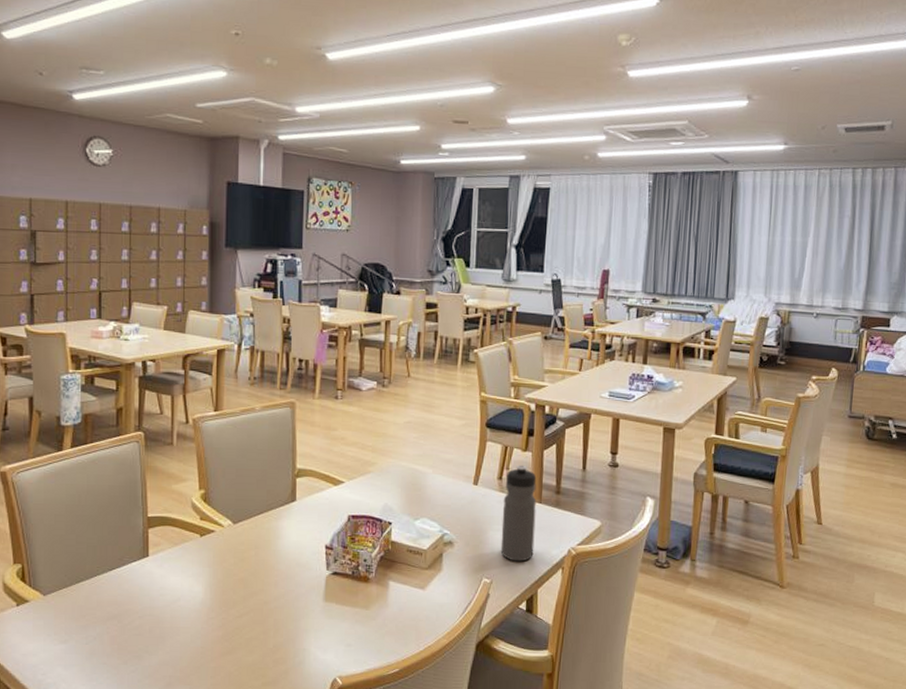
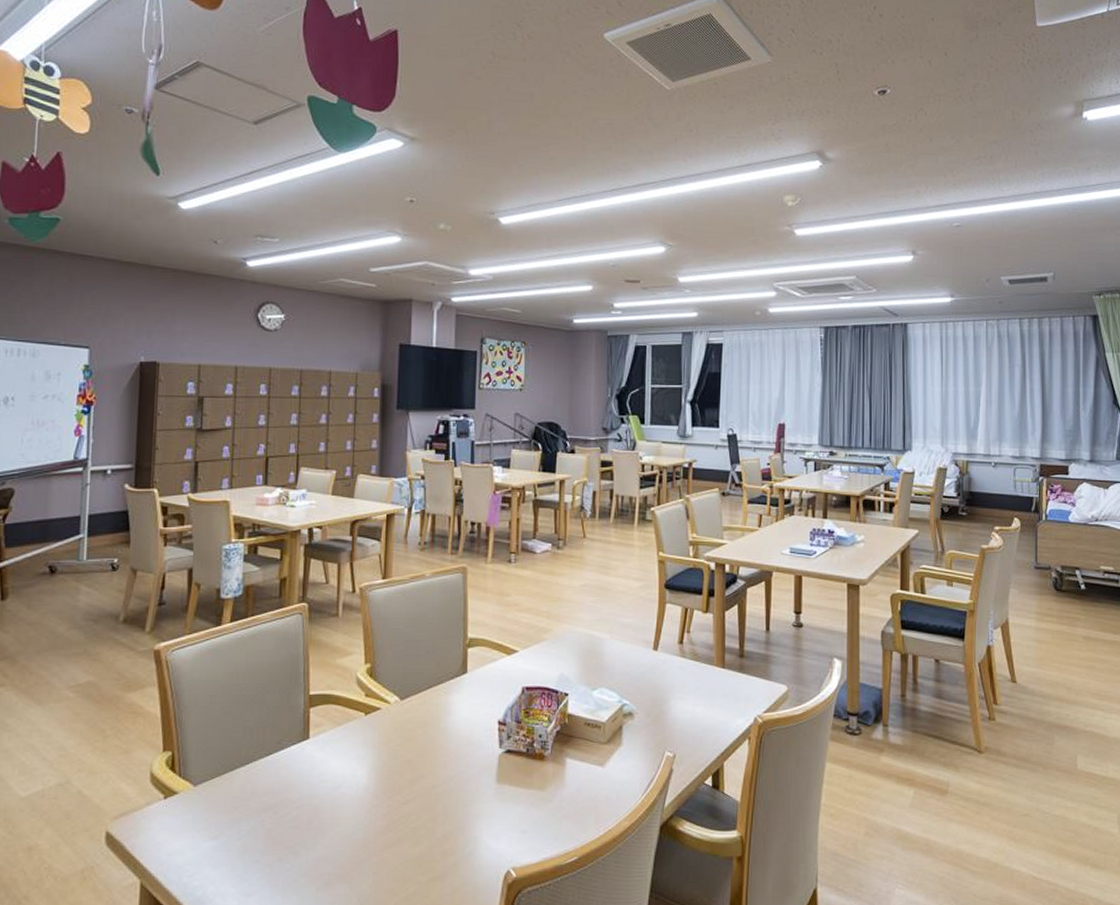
water bottle: present [500,465,537,562] -> none [683,627,720,732]

